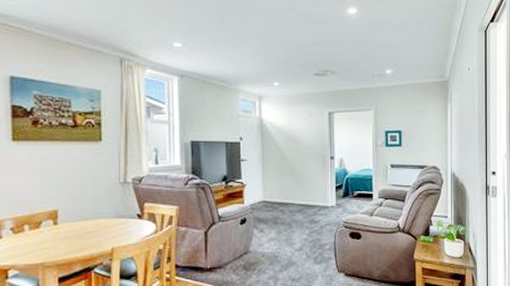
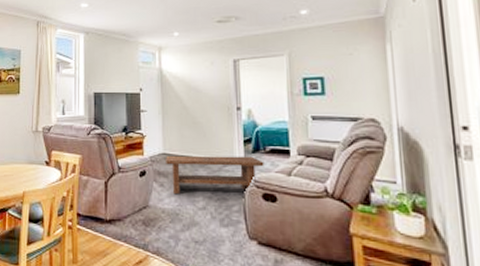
coffee table: none [266,201,352,239] -> present [166,155,264,195]

